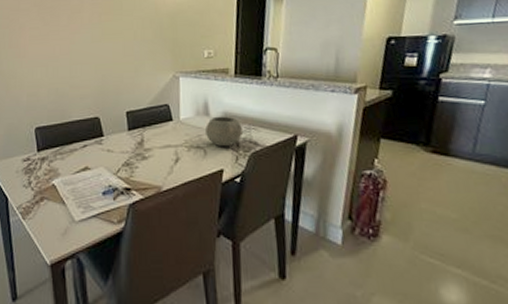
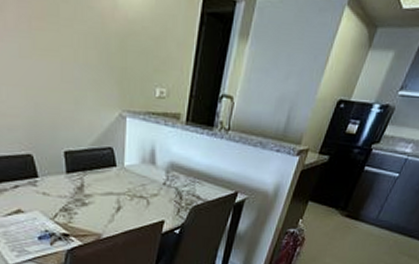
bowl: present [205,116,242,147] -> none [150,166,187,199]

